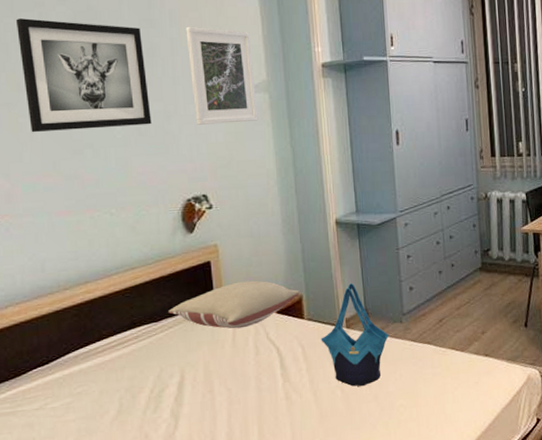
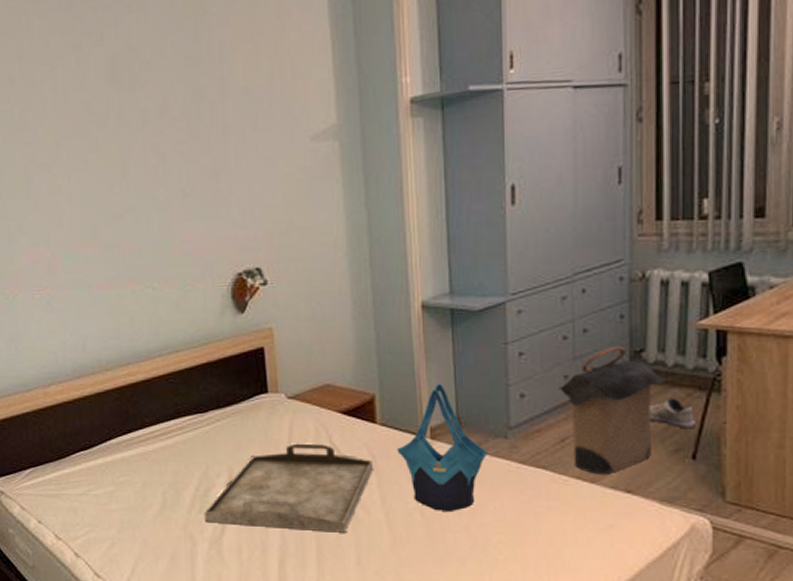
wall art: present [16,18,152,133] -> none [53,64,198,196]
serving tray: none [158,340,302,421] -> present [204,443,373,533]
pillow: present [168,280,300,329] -> none [215,373,372,429]
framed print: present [185,26,259,125] -> none [238,60,325,183]
laundry hamper: none [436,247,505,345] -> present [559,346,666,475]
shoe: none [495,283,525,305] -> present [649,397,695,429]

